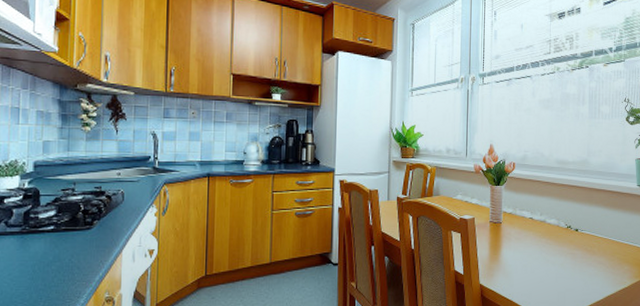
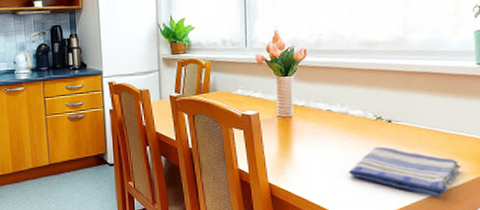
dish towel: none [545,252,628,298] -> present [348,146,461,197]

